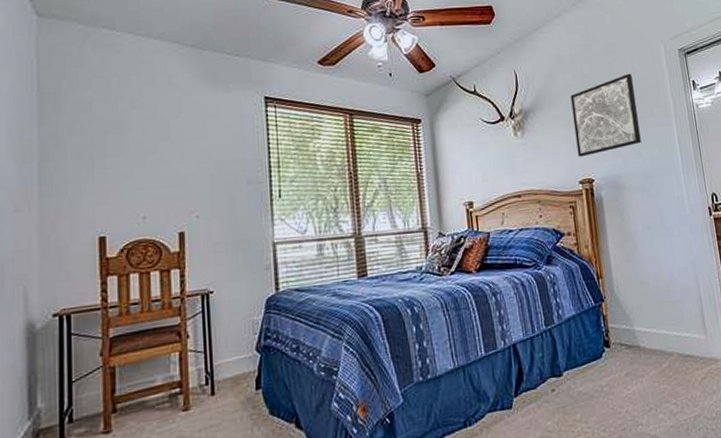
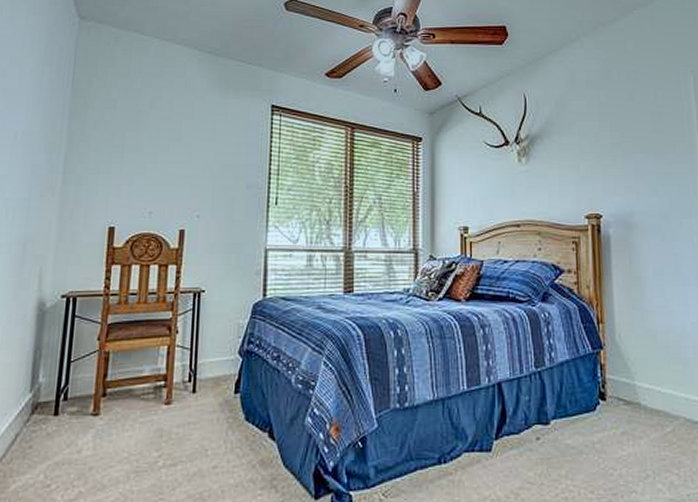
wall art: present [570,73,642,157] -> none [583,104,659,190]

